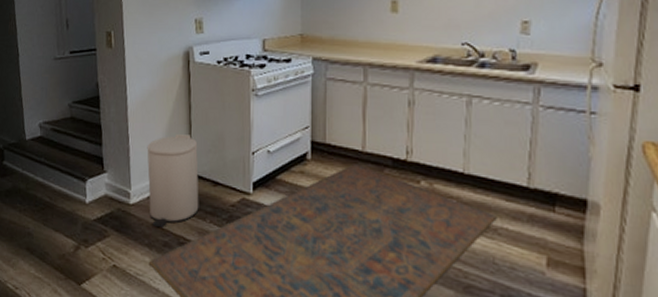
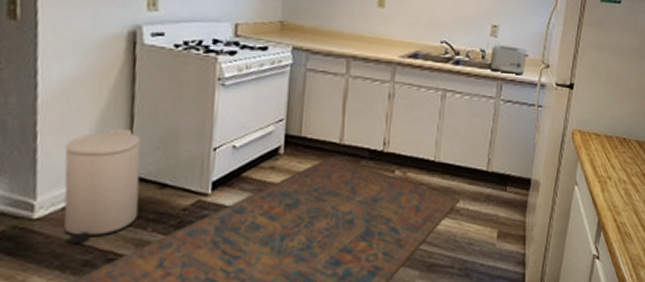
toaster: none [522,42,573,77] -> present [489,44,529,76]

